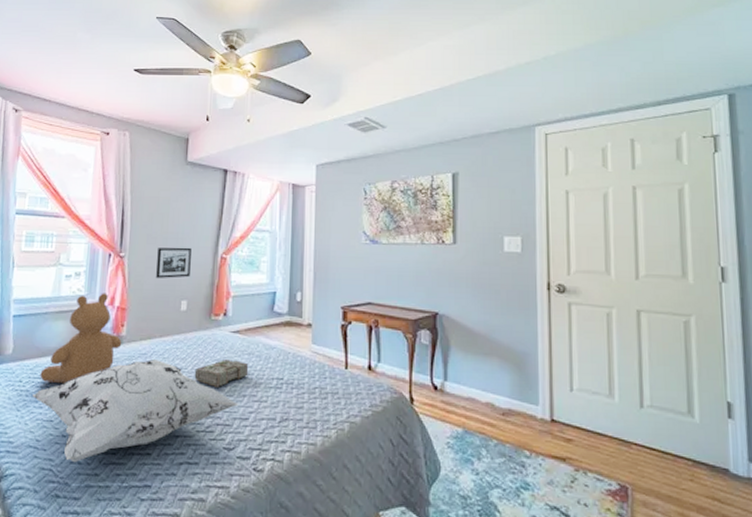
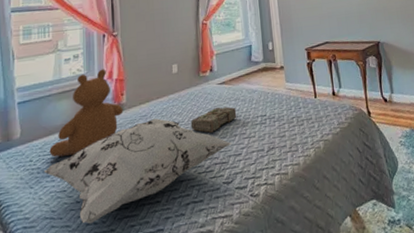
picture frame: present [156,247,191,278] -> none [147,19,177,49]

